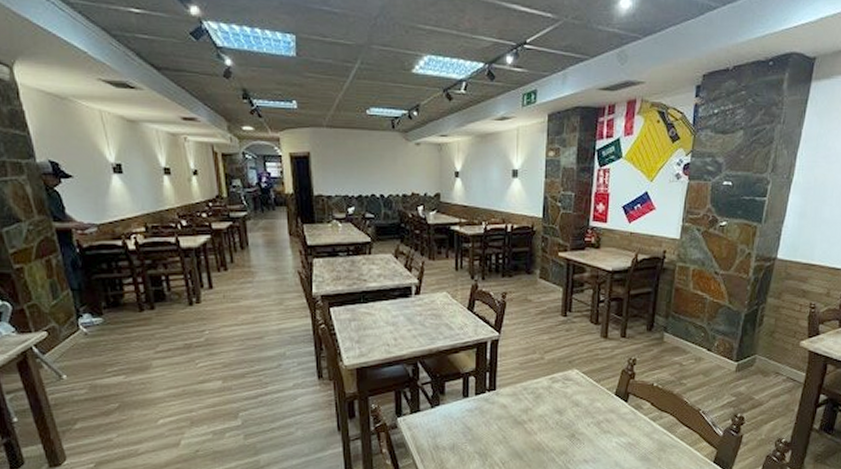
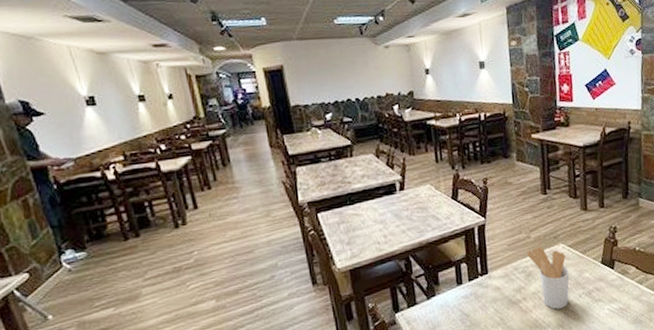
utensil holder: none [538,369,580,435] -> present [527,246,570,310]

